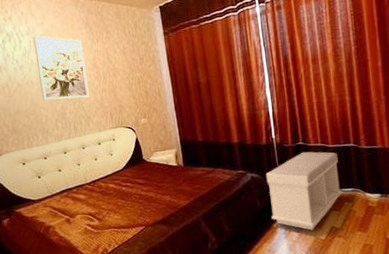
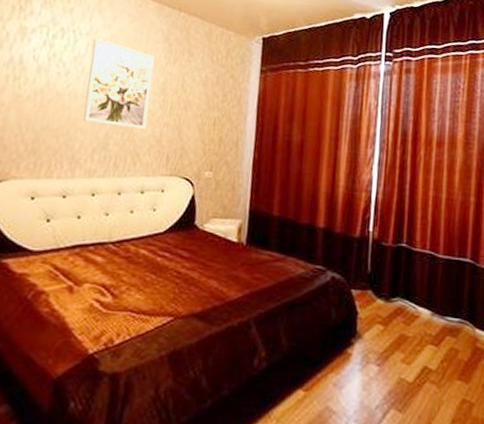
bench: present [266,151,341,231] -> none [347,257,448,367]

